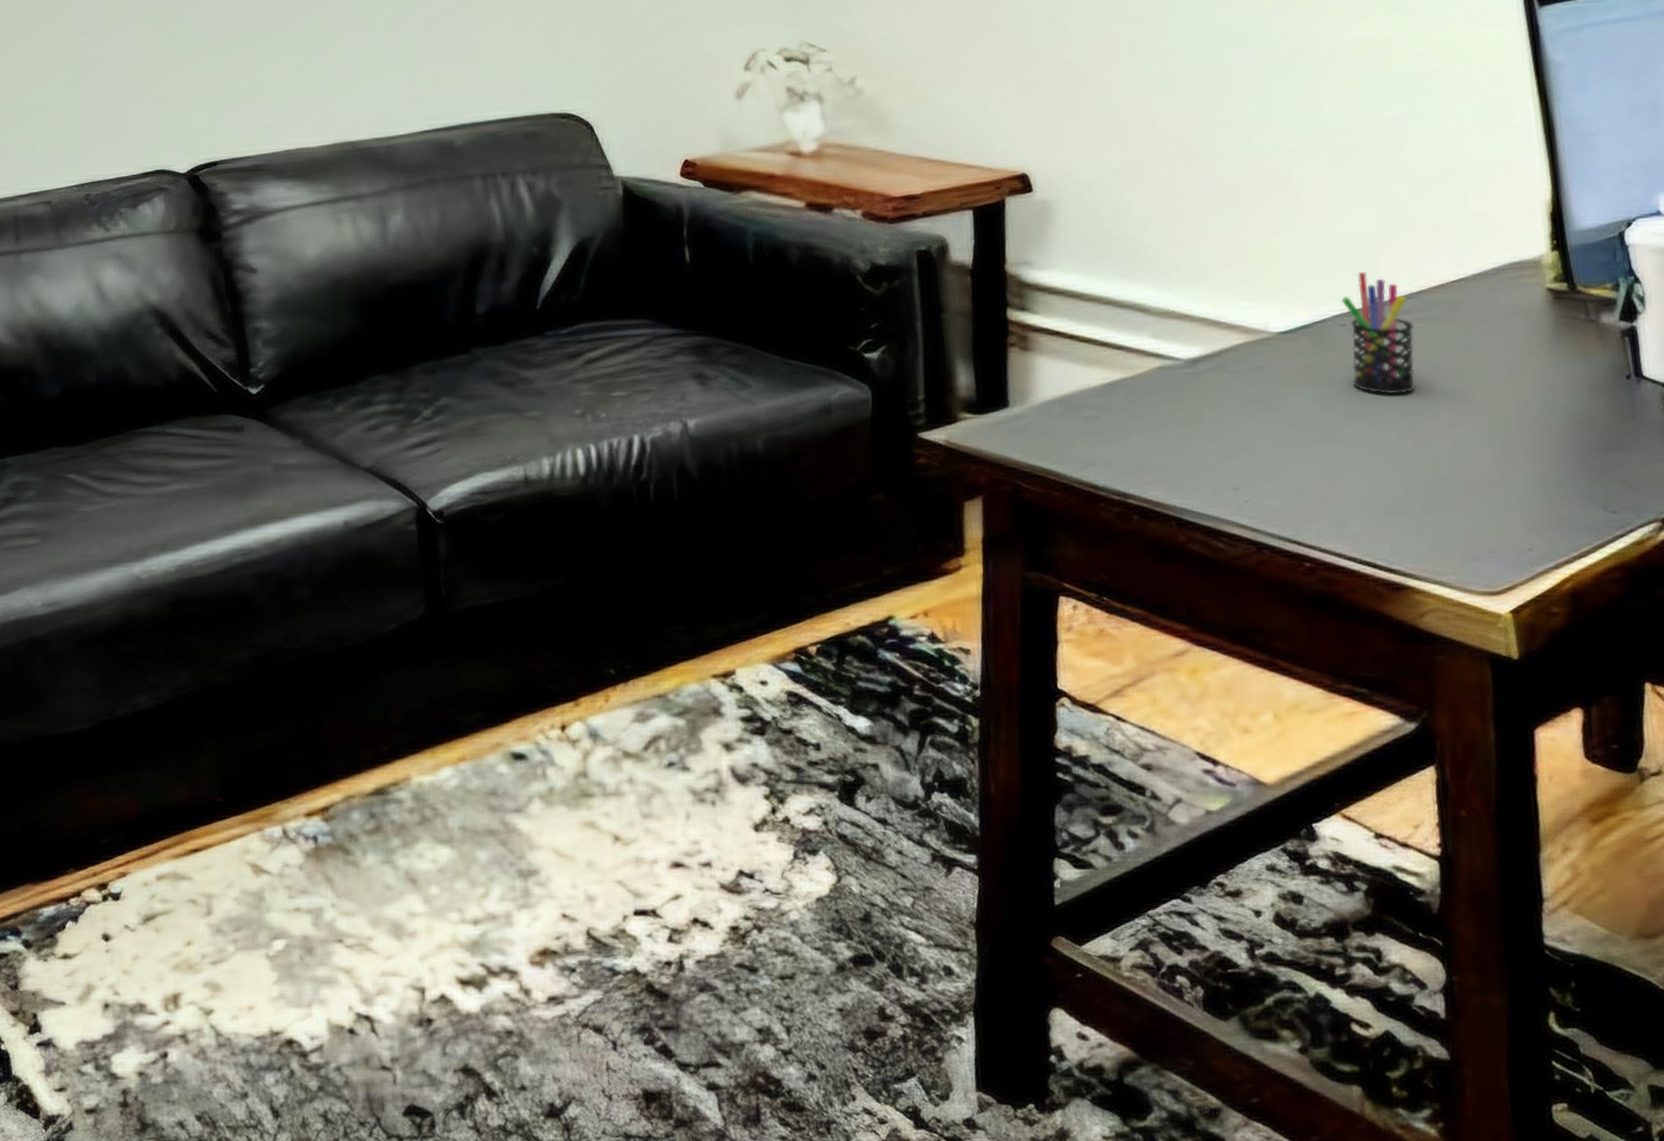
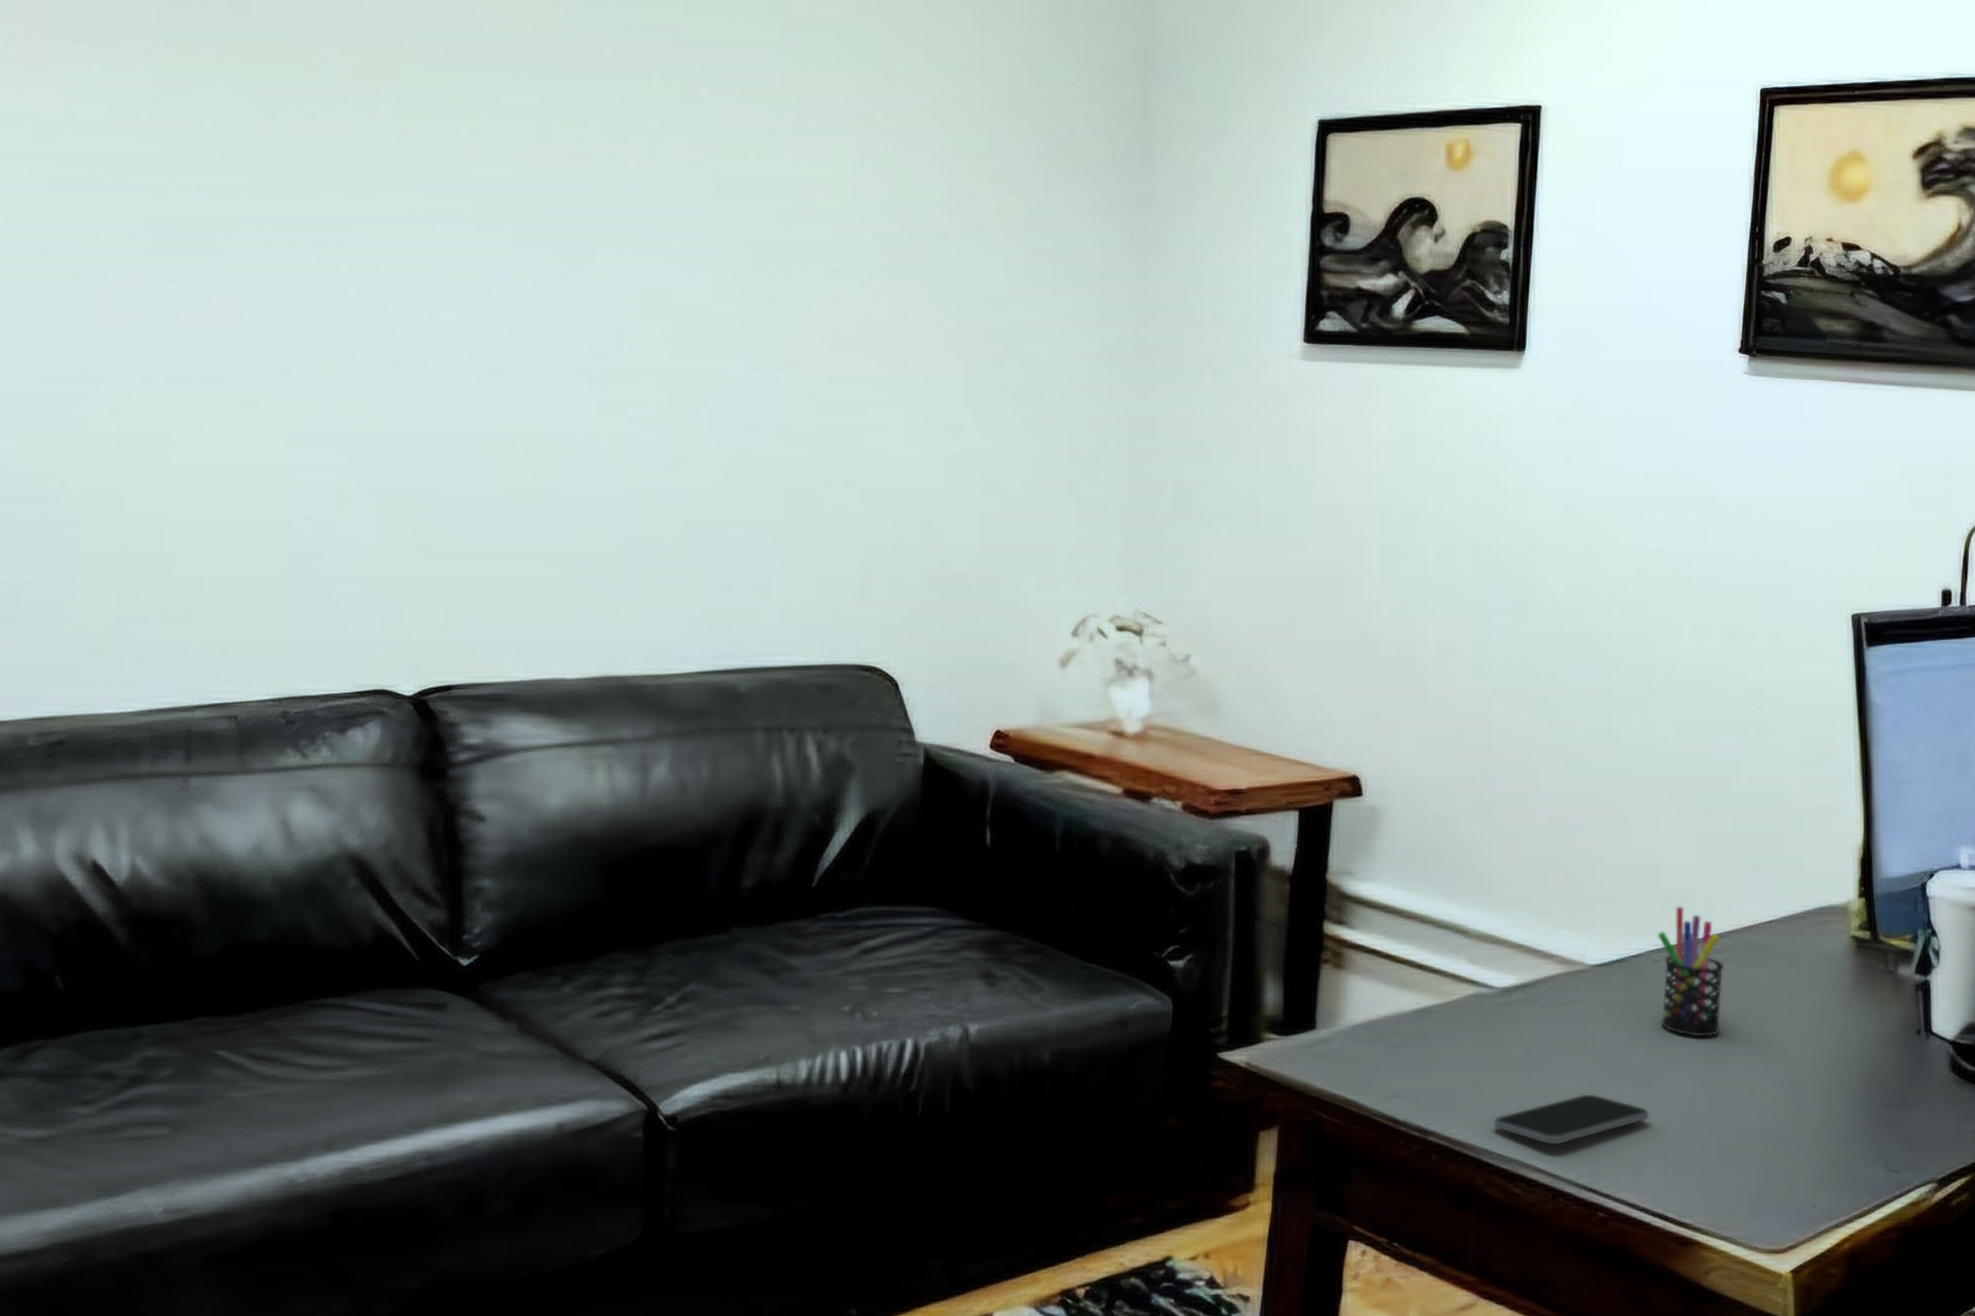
smartphone: none [1190,453,1350,503] -> present [1493,1094,1650,1145]

